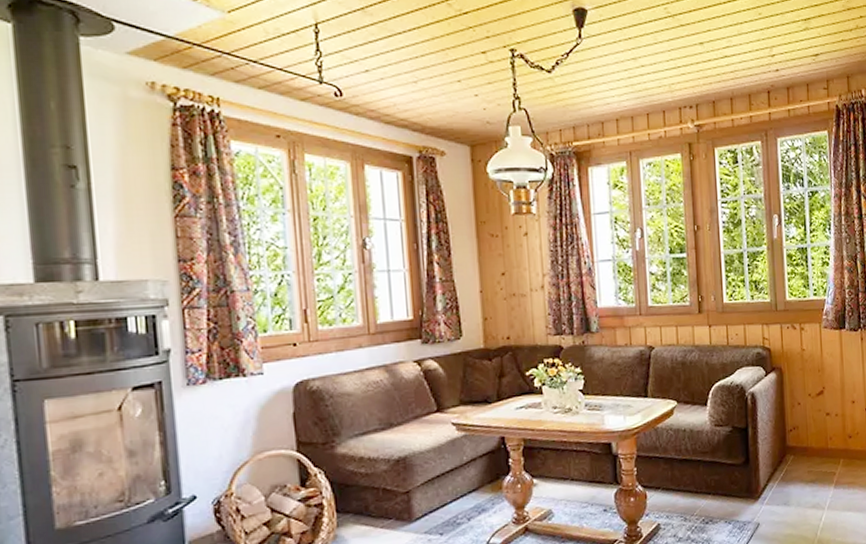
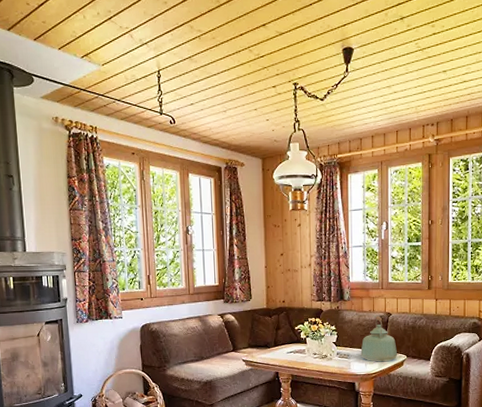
kettle: none [616,351,666,413] -> present [360,316,398,362]

